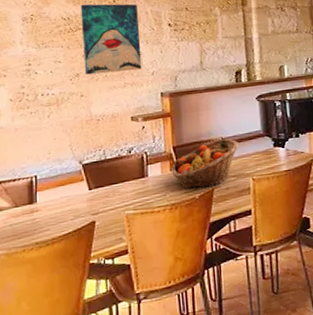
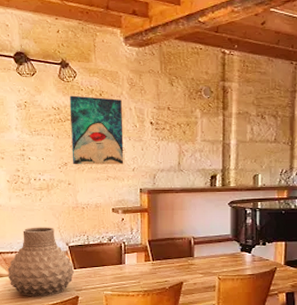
vase: none [9,145,89,230] -> present [7,227,74,297]
fruit basket: present [171,138,238,189] -> none [146,238,208,281]

